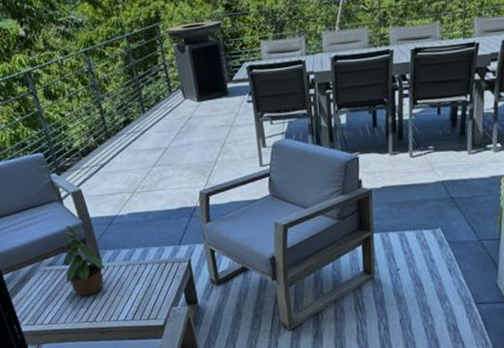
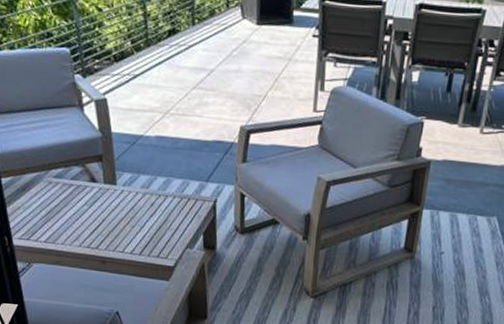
potted plant: present [63,225,106,296] -> none [72,136,120,220]

